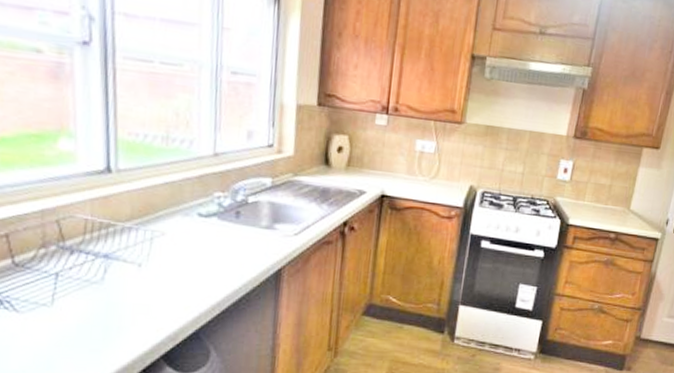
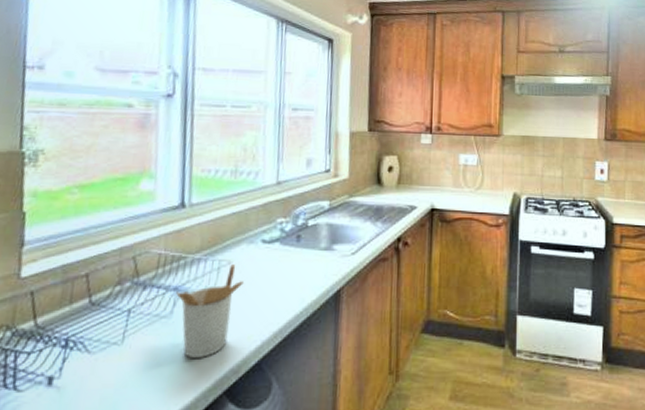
utensil holder: none [106,236,179,324] -> present [176,264,244,358]

